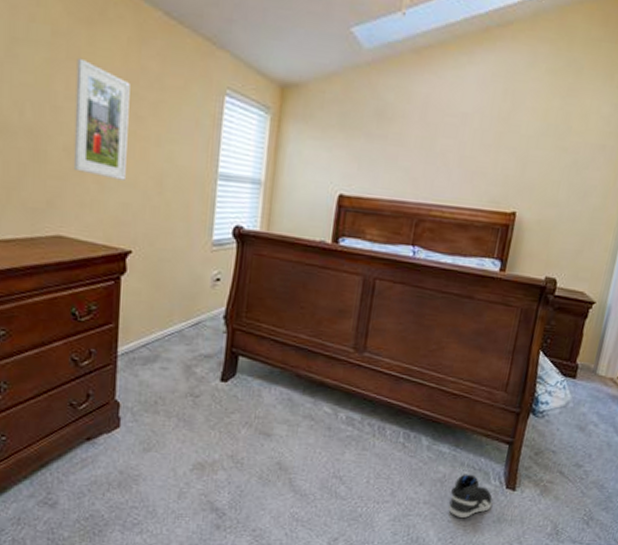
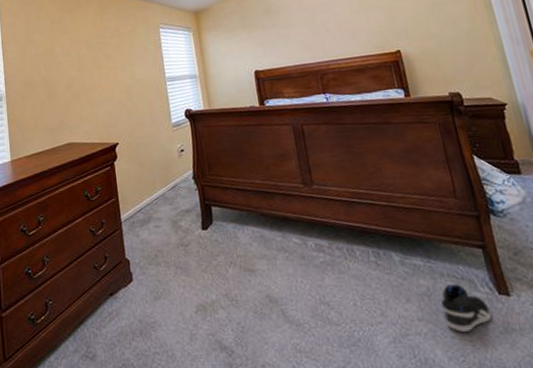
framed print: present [73,57,130,181] -> none [66,31,106,99]

